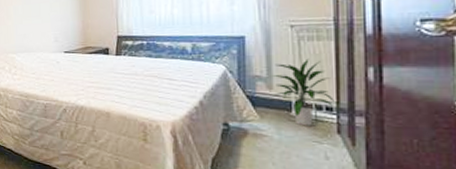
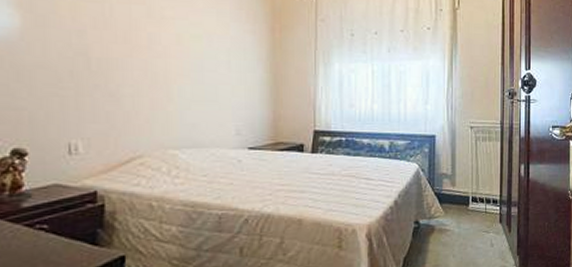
indoor plant: present [272,58,335,126] -> none [455,157,499,219]

